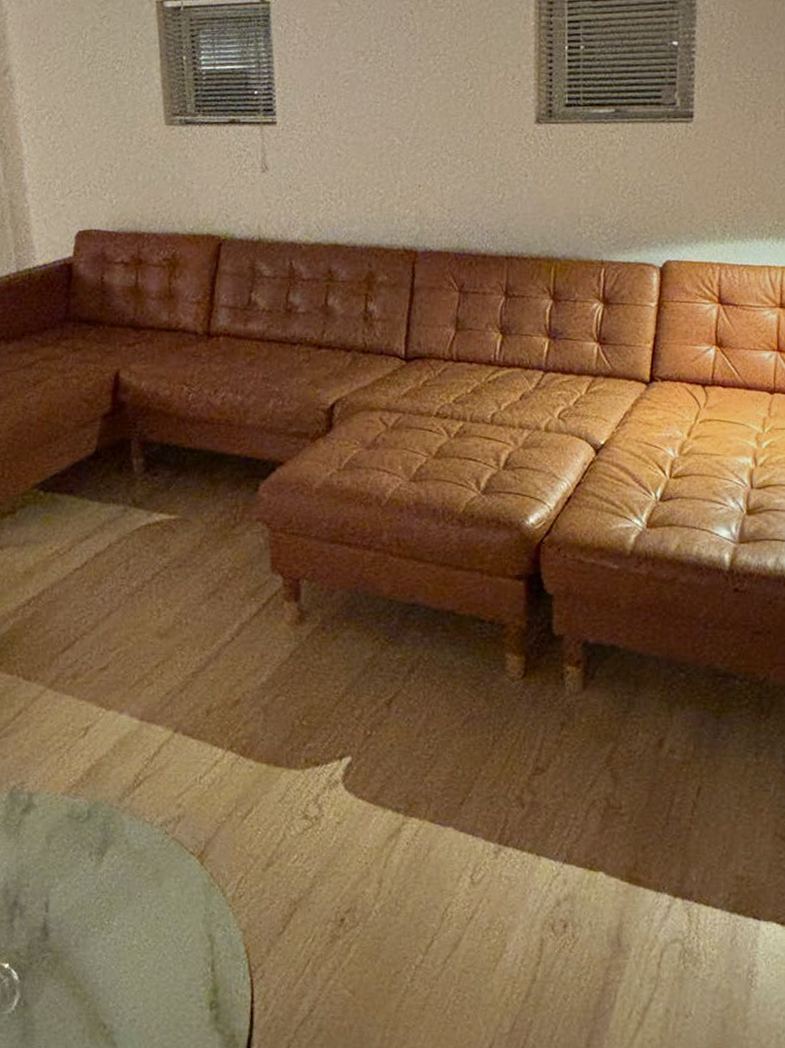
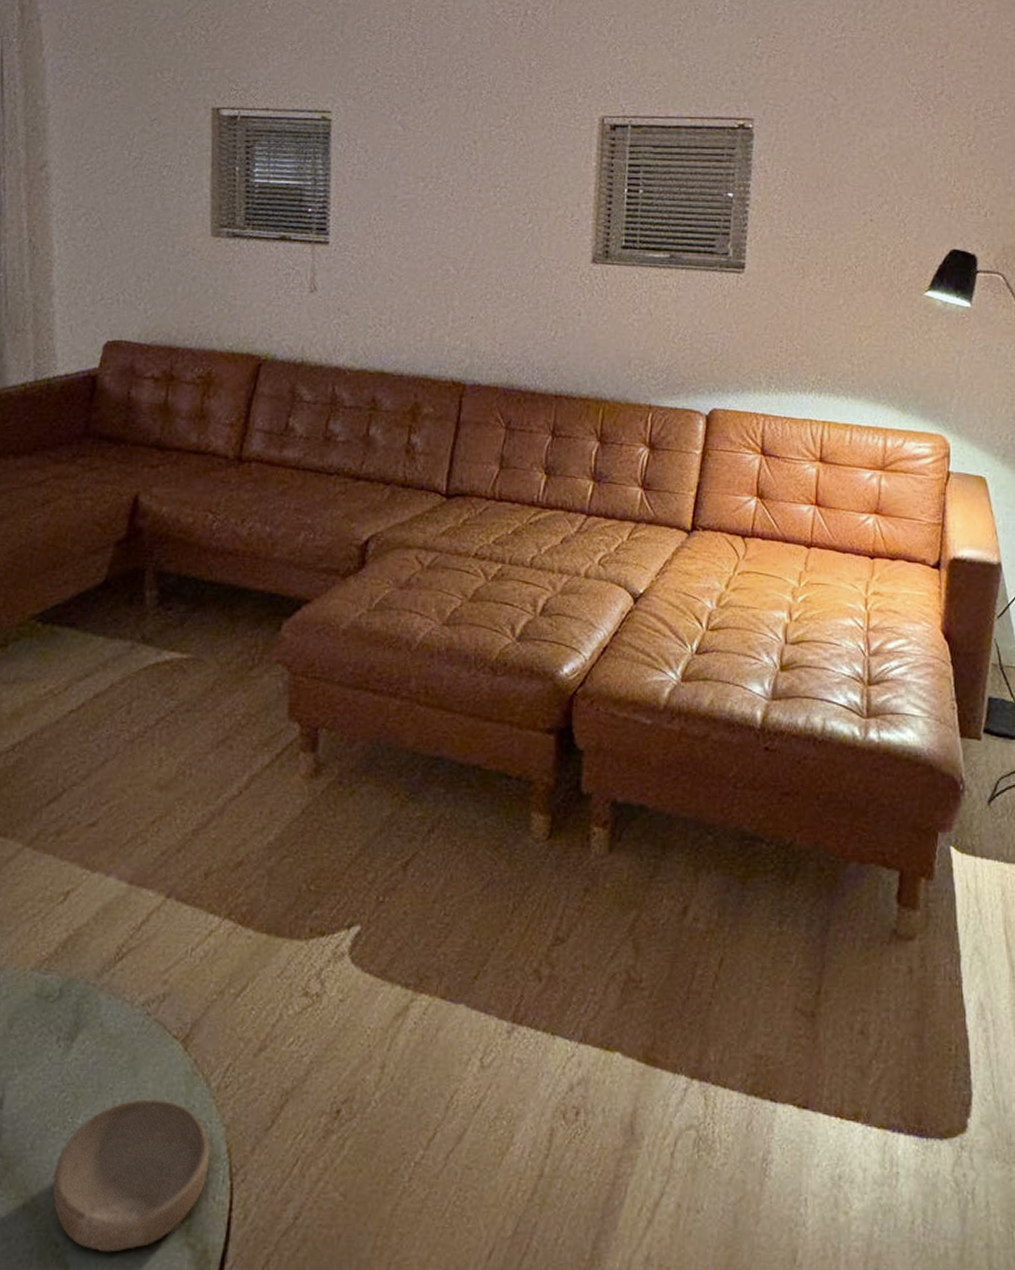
bowl: none [96,906,231,1034] -> present [52,1099,210,1253]

